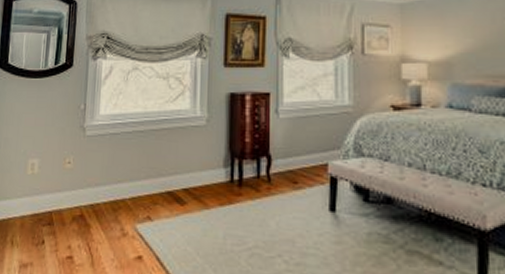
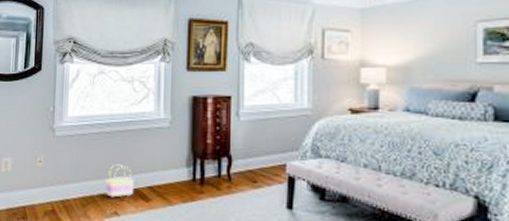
basket: none [137,164,169,201] -> present [105,163,135,198]

